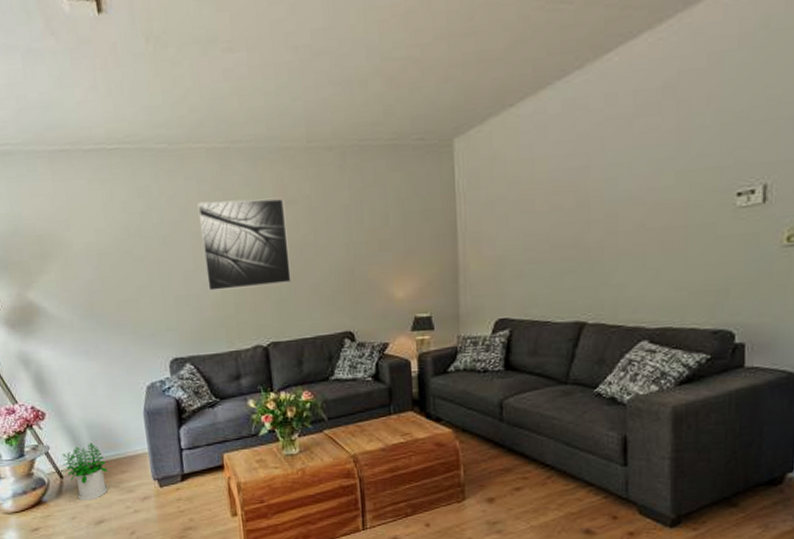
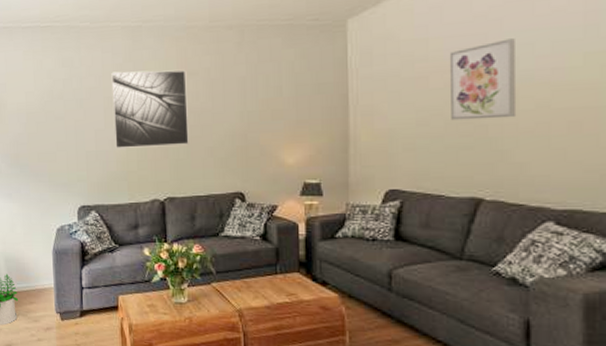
wall art: none [554,158,615,245] -> present [449,38,515,121]

